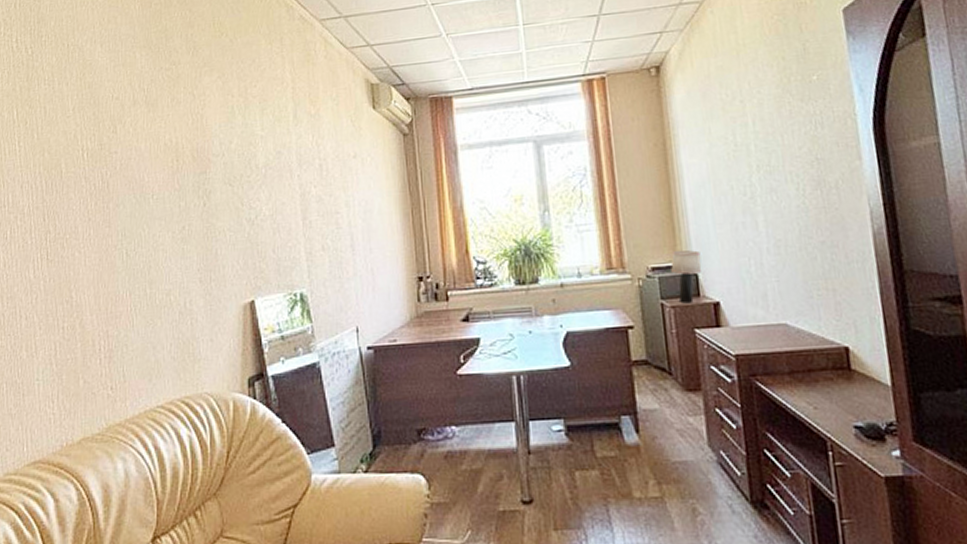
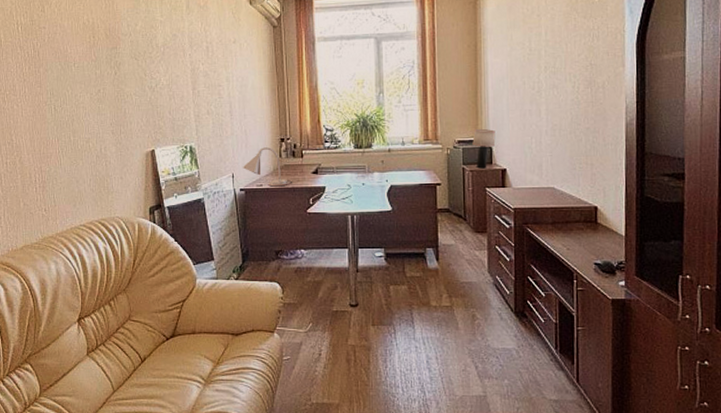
table lamp: none [369,289,436,342] -> present [242,147,292,187]

